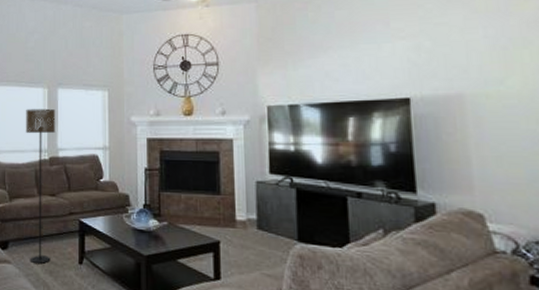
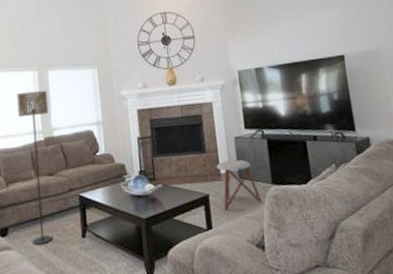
stool: none [231,206,284,262] -> present [216,159,262,210]

